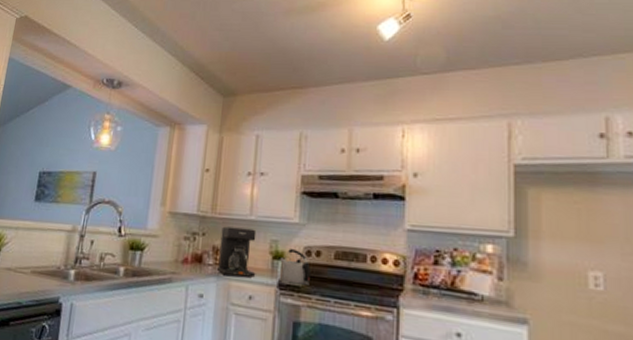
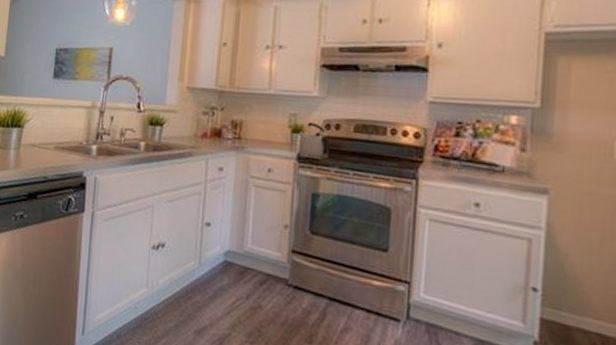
coffee maker: present [216,226,257,278] -> none [235,101,275,151]

